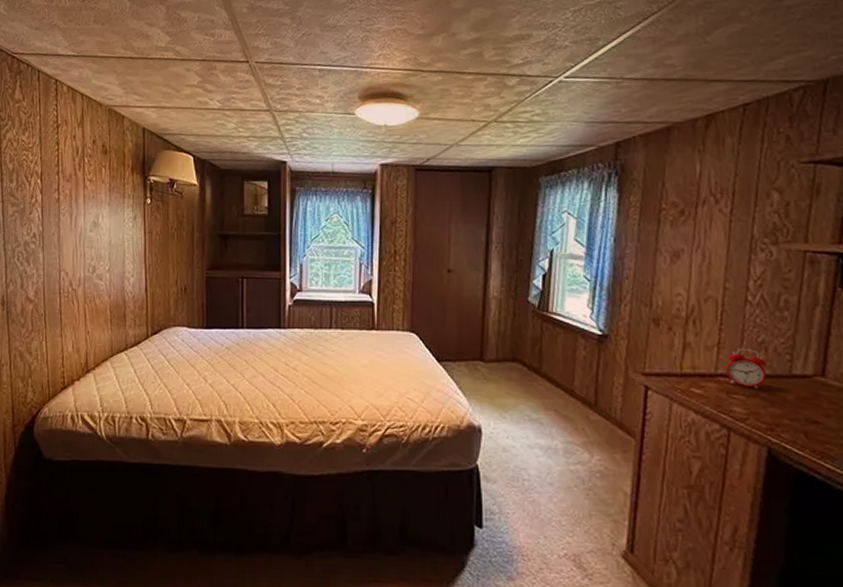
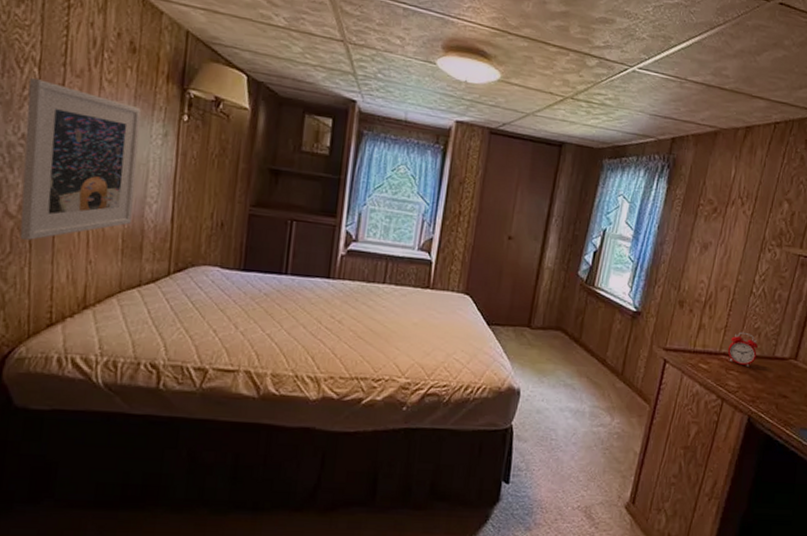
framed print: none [35,188,116,319] -> present [19,78,141,240]

